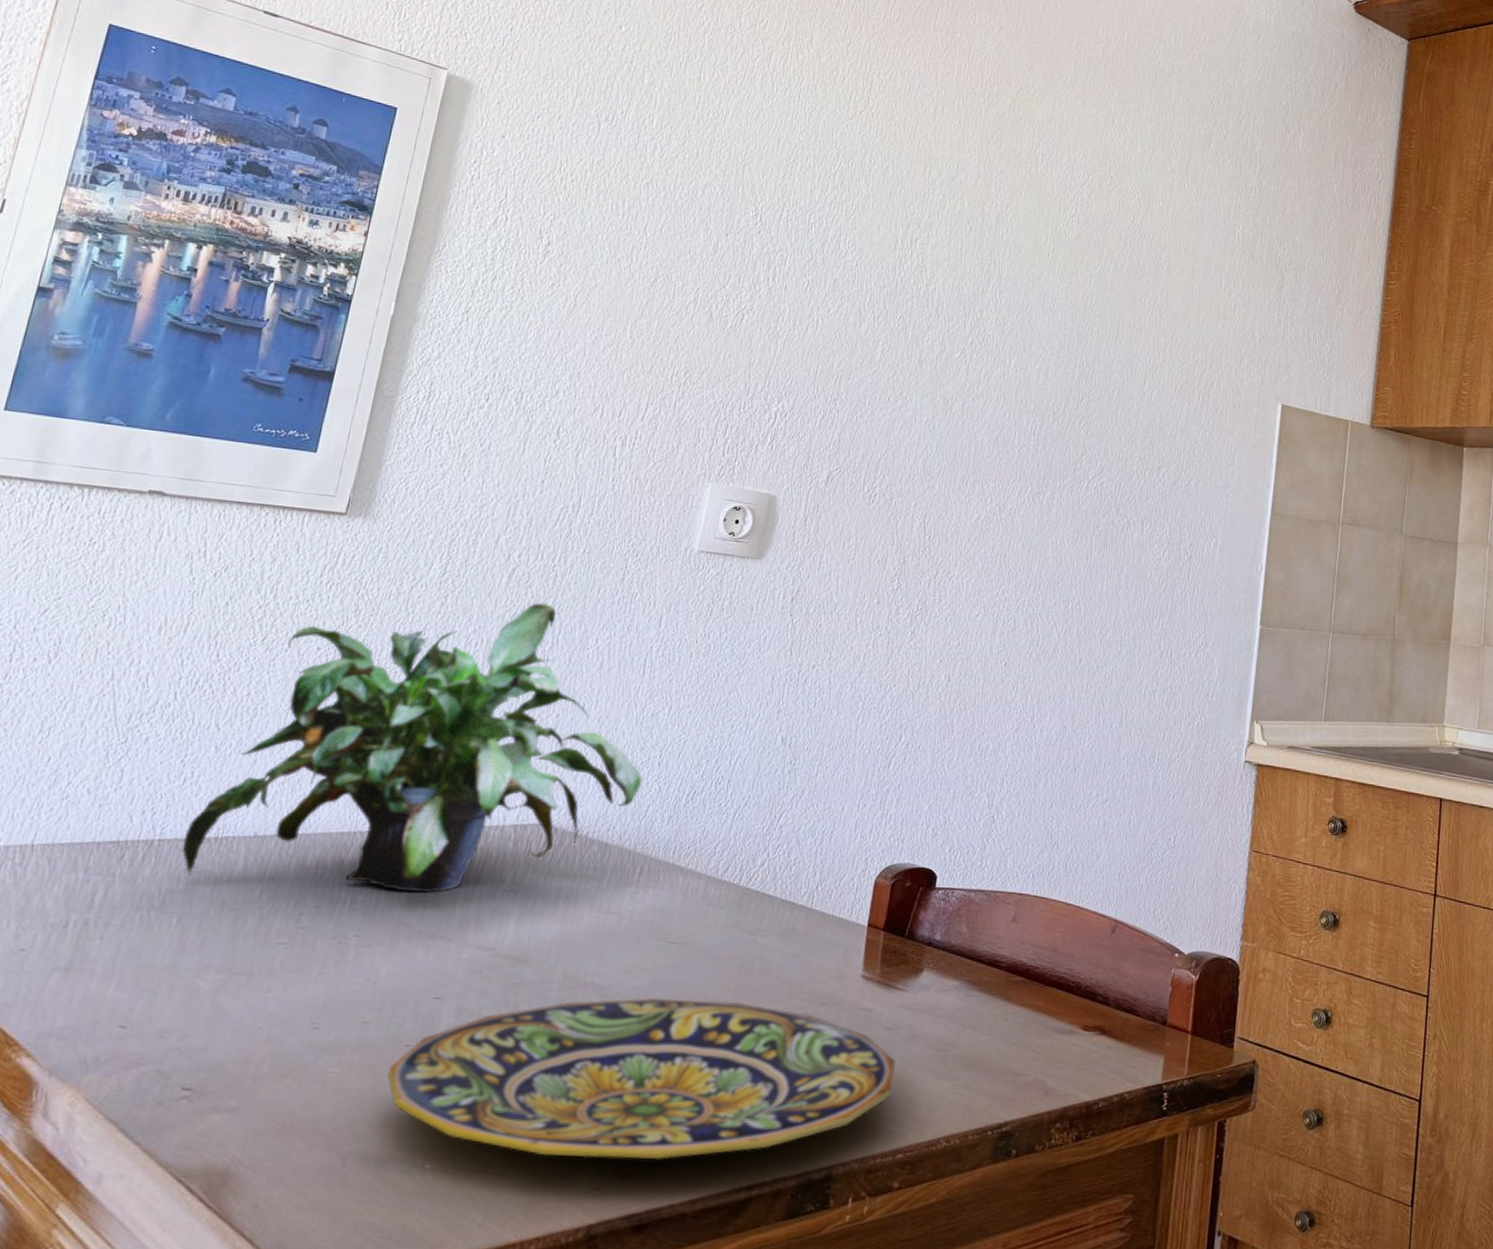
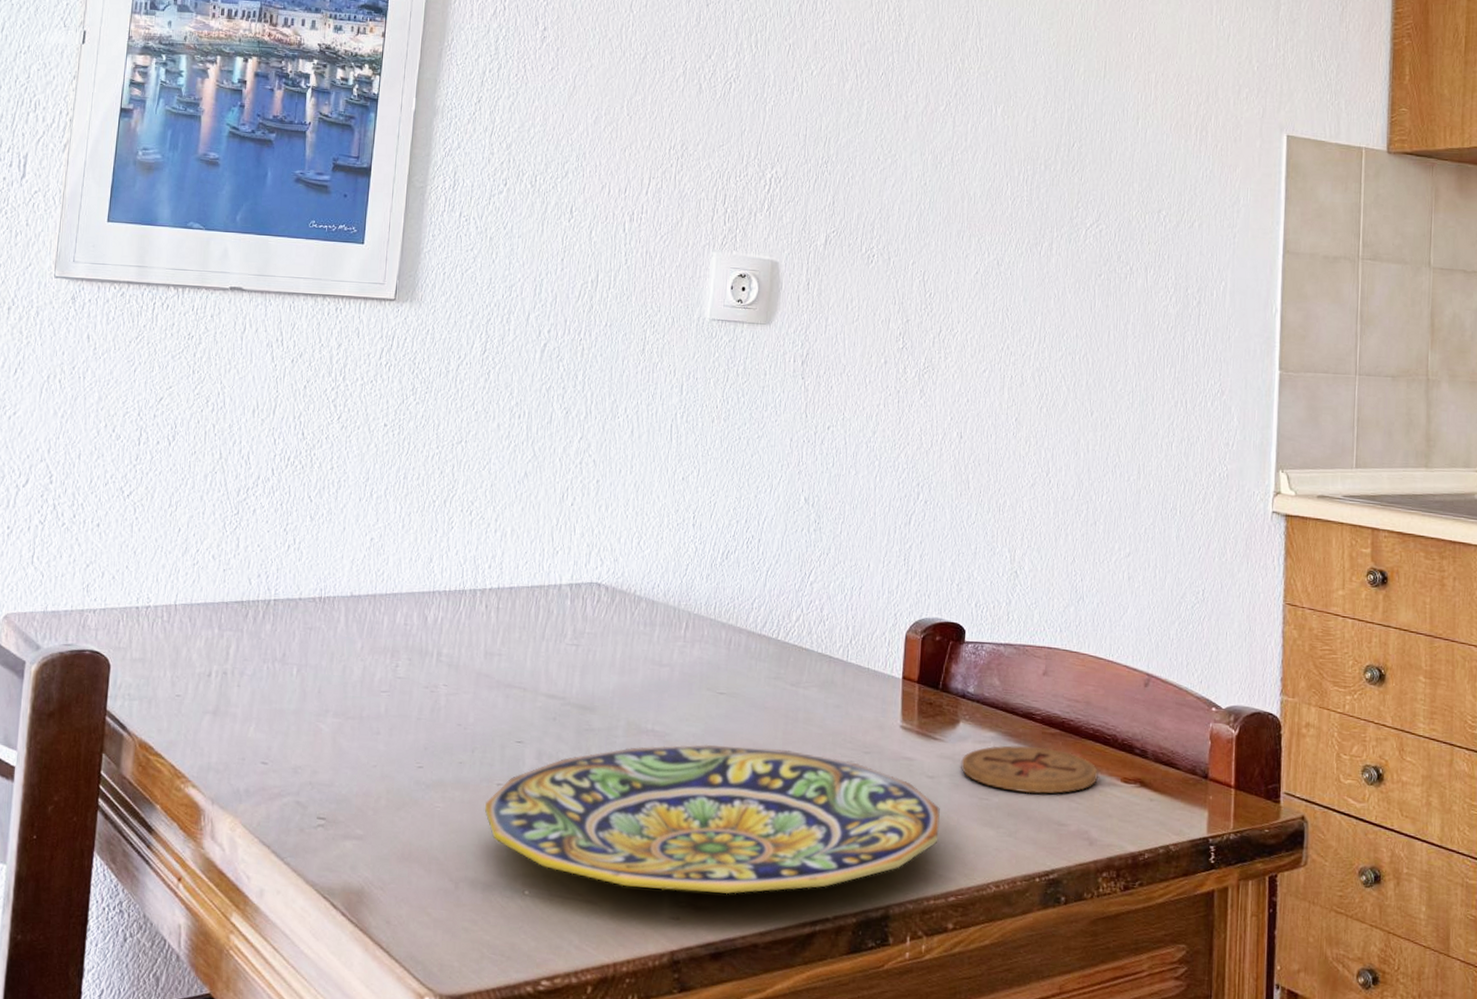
potted plant: present [181,602,643,894] -> none [293,375,680,647]
coaster: none [920,993,1059,1044] -> present [961,745,1098,794]

